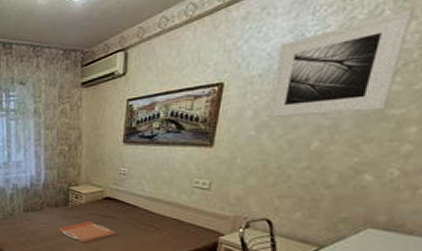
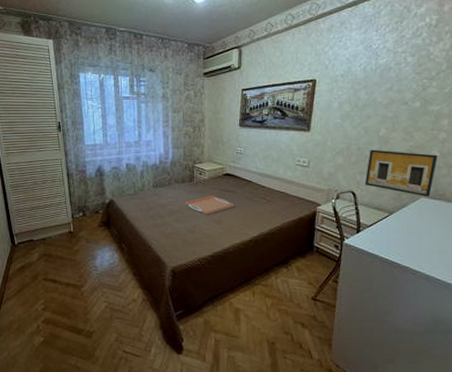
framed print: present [267,10,414,117] -> none [348,34,441,109]
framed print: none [285,167,398,228] -> present [364,149,438,197]

